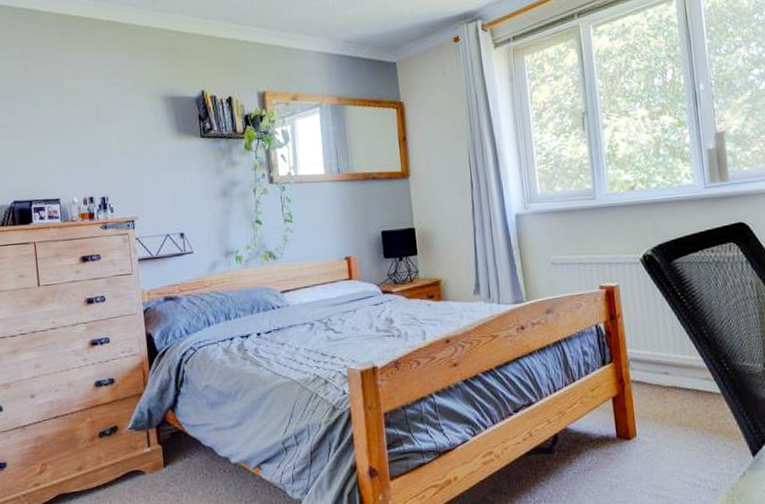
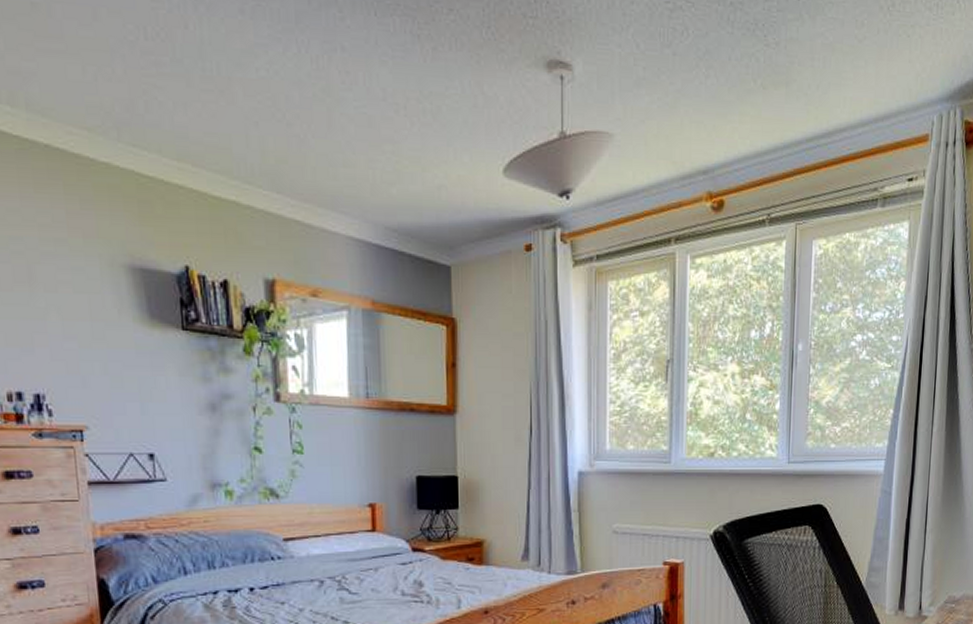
candle: present [706,125,731,184] -> none [792,394,817,459]

